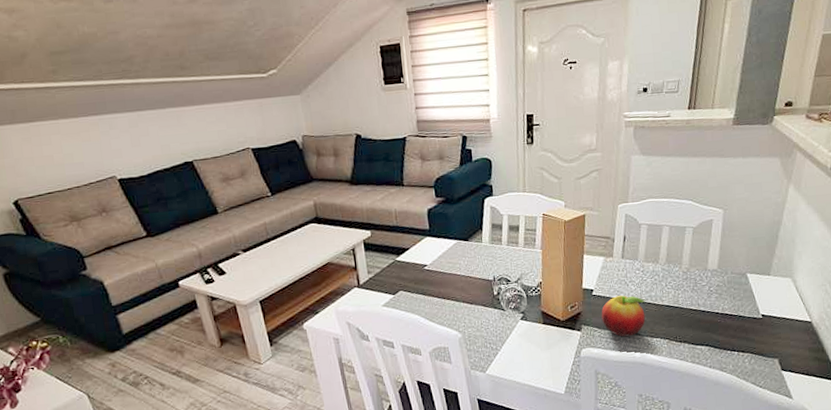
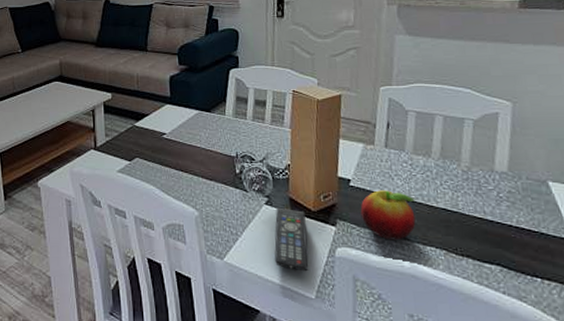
remote control: none [530,321,559,373] -> present [274,207,309,272]

